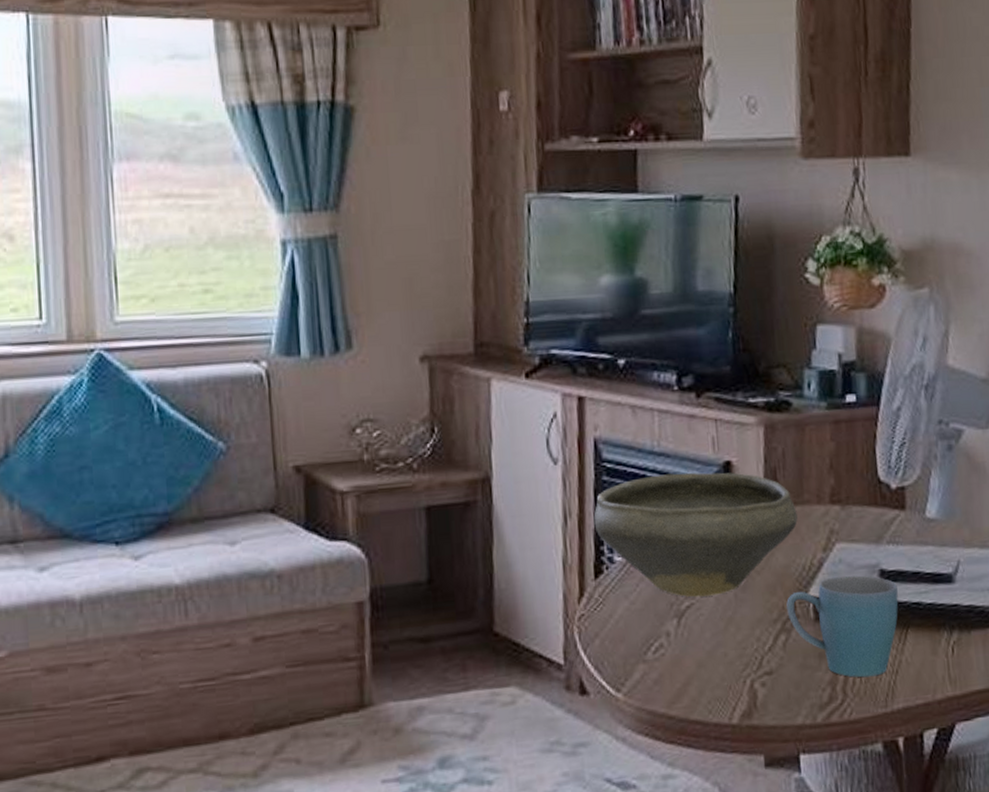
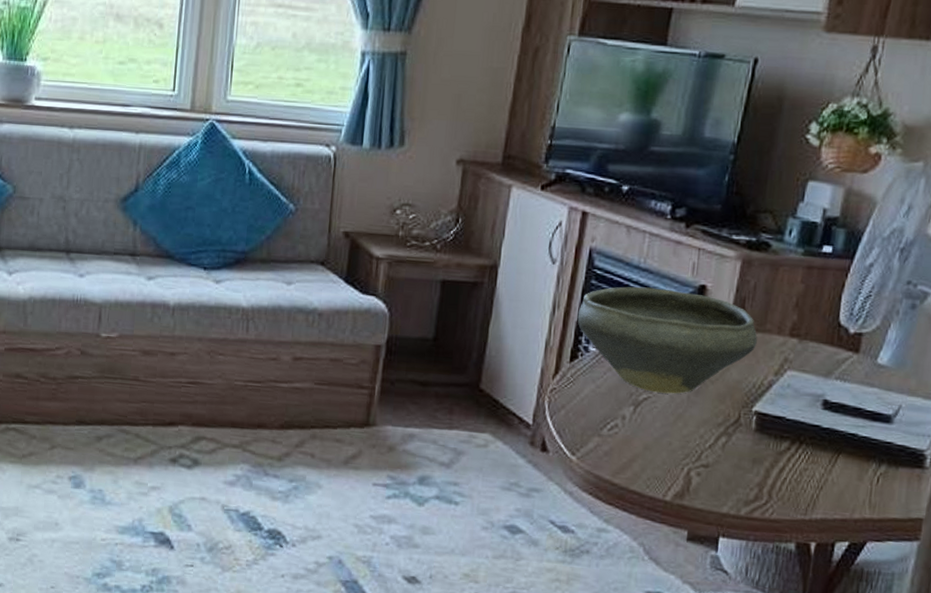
mug: present [786,575,898,678] -> none [732,398,837,488]

